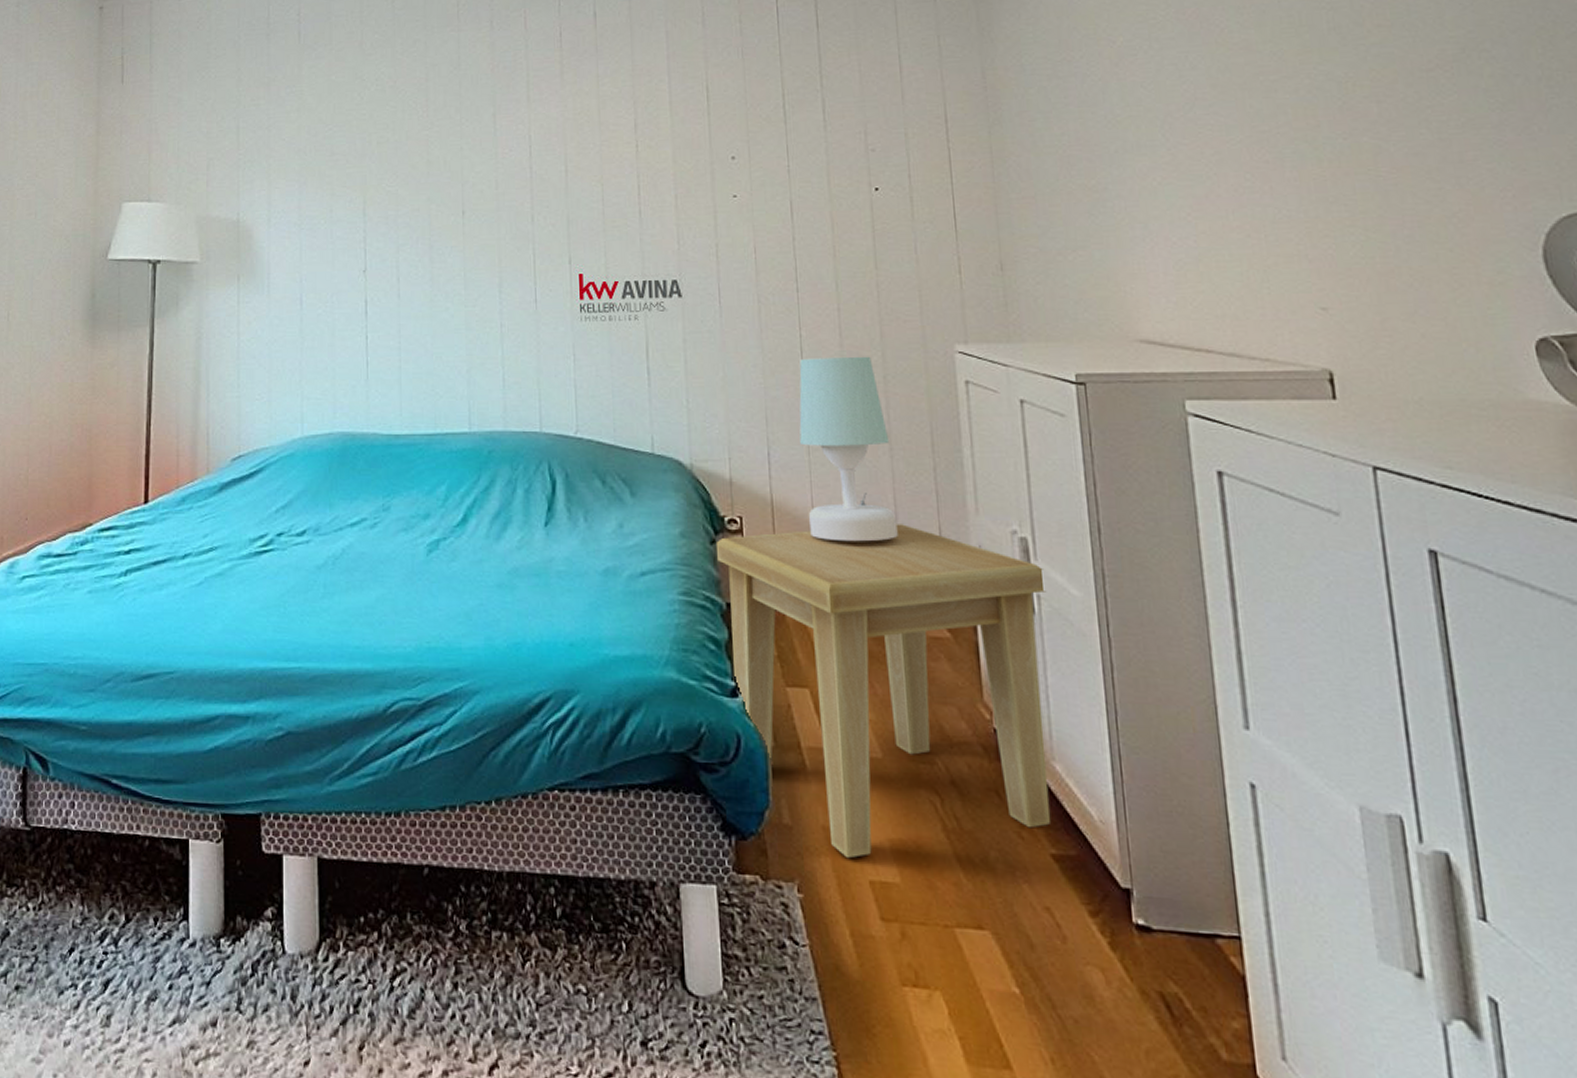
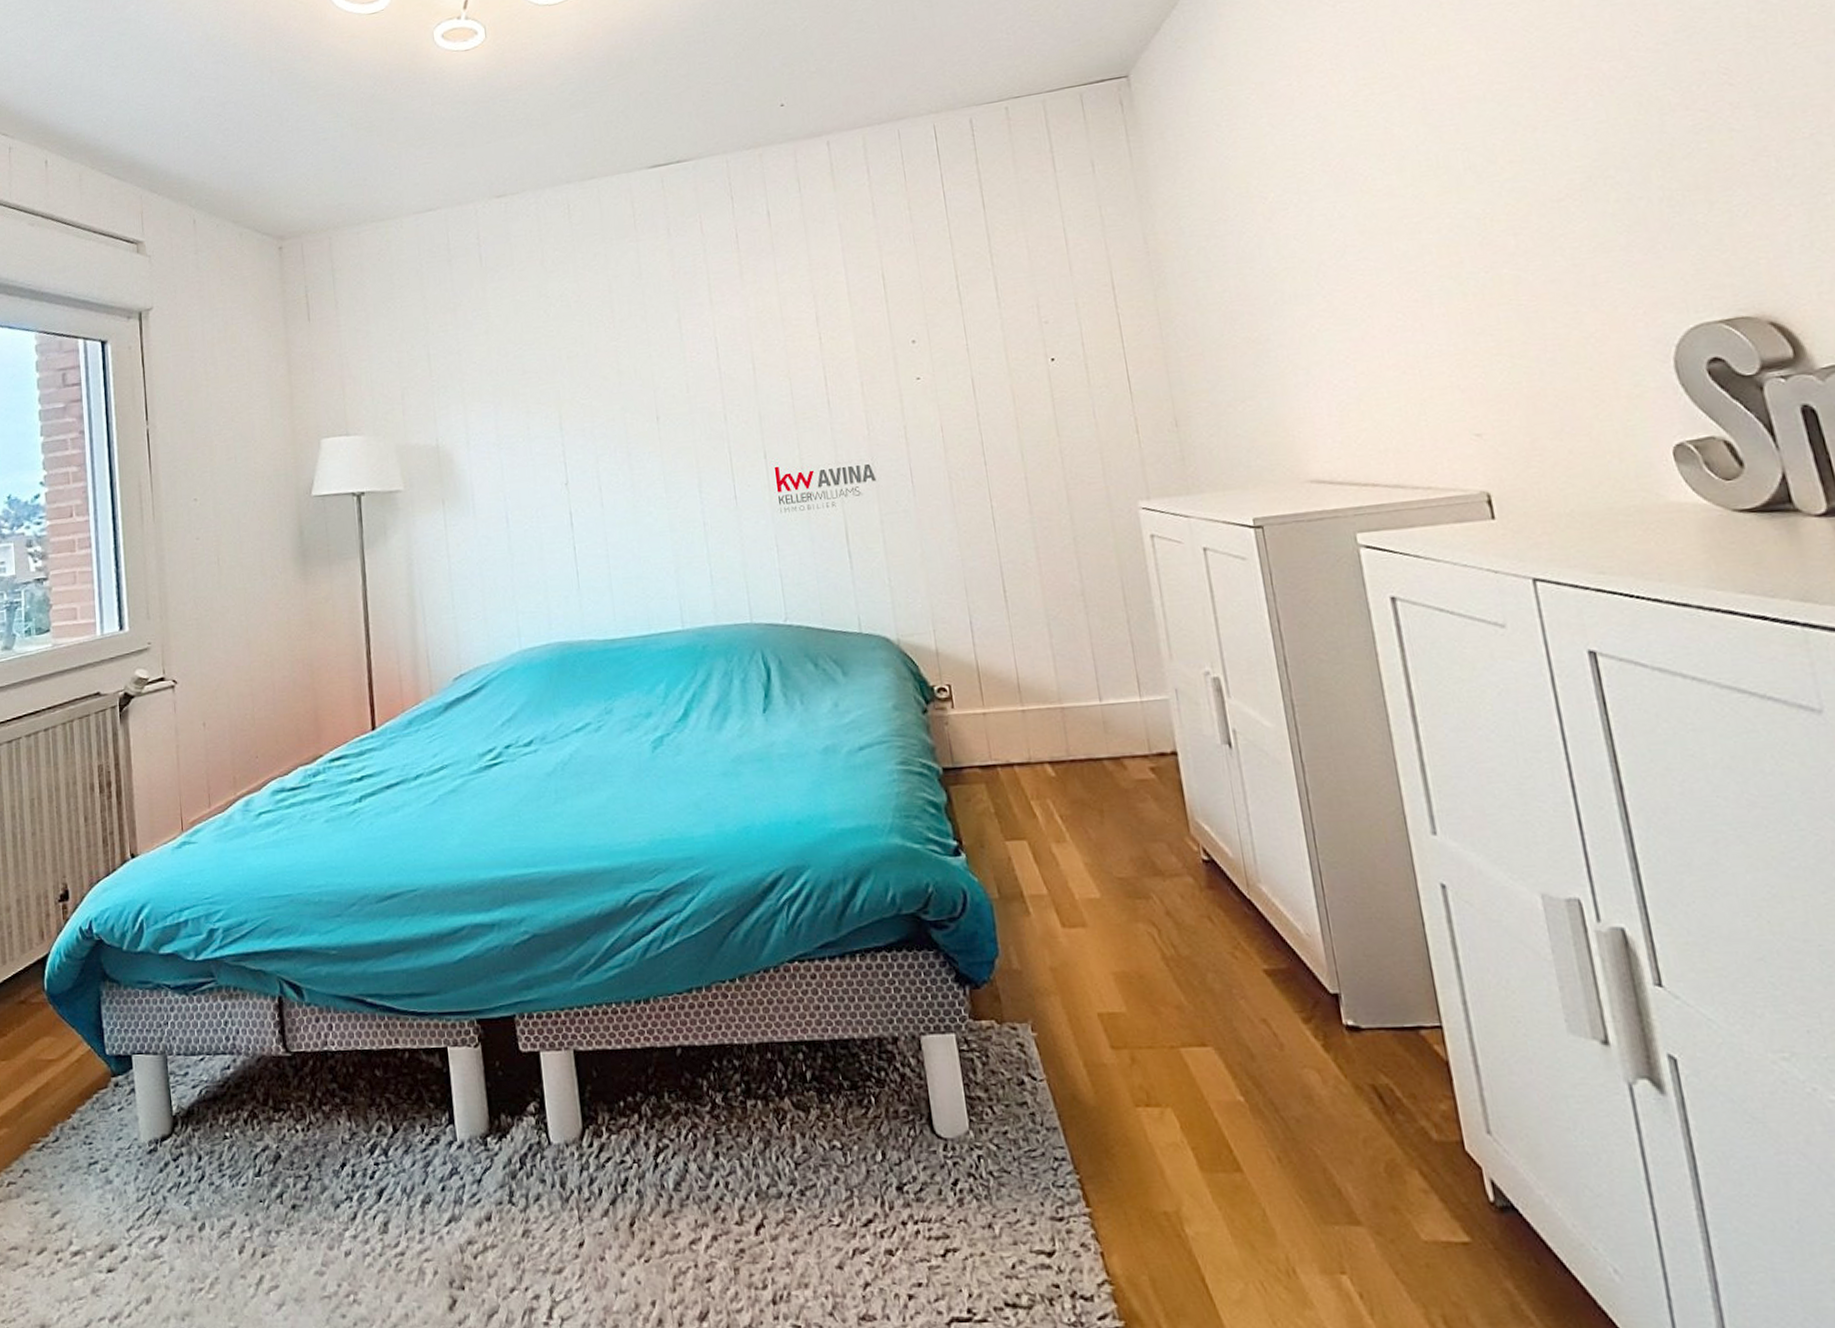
side table: present [717,524,1051,859] -> none [928,676,1261,995]
table lamp: present [799,356,898,542] -> none [993,520,1099,699]

